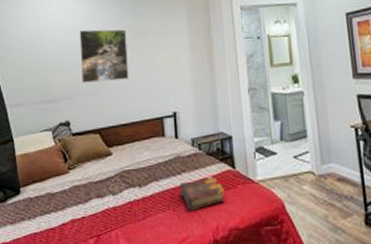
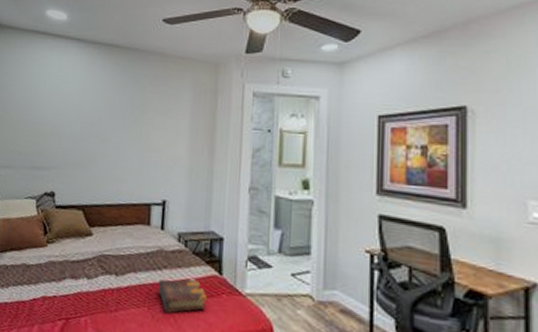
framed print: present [79,29,128,83] -> none [73,98,125,157]

